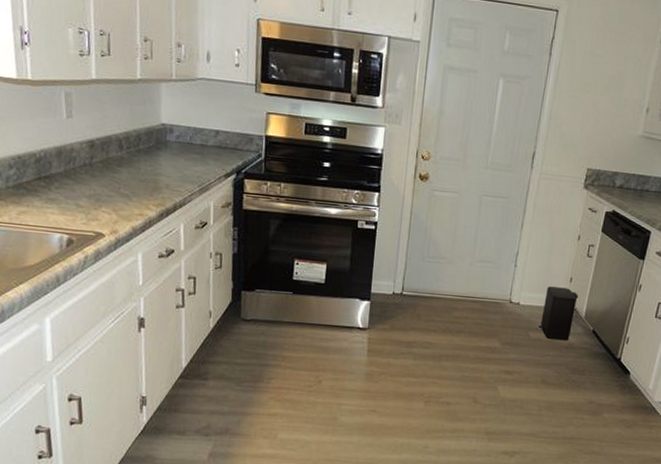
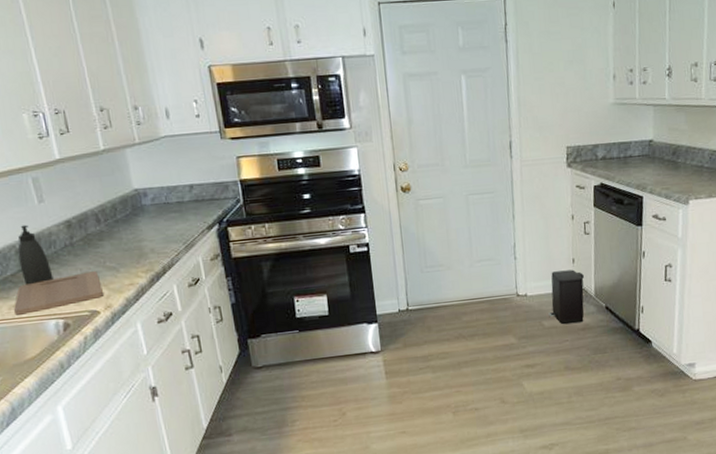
cutting board: none [23,193,112,223] -> present [14,271,103,315]
soap dispenser: none [36,136,67,196] -> present [18,224,54,285]

